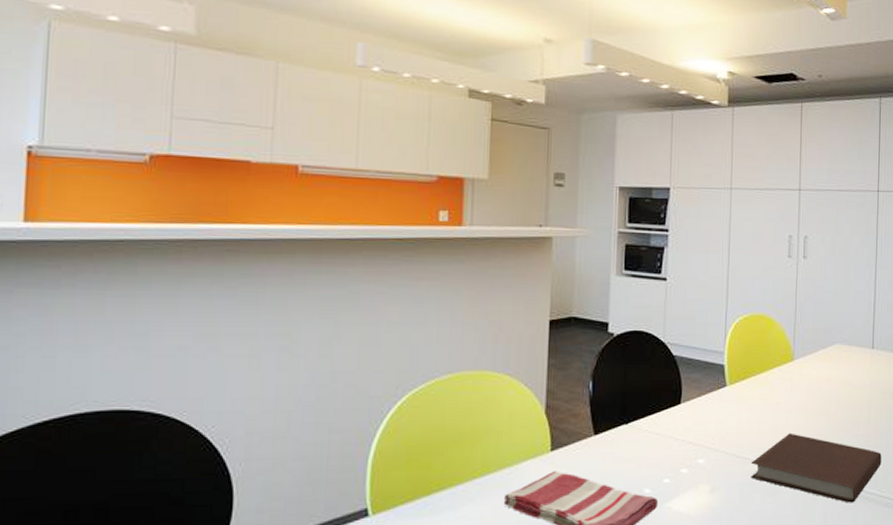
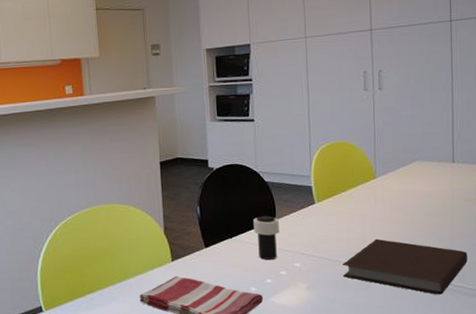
cup: none [654,398,684,453] -> present [253,215,279,260]

